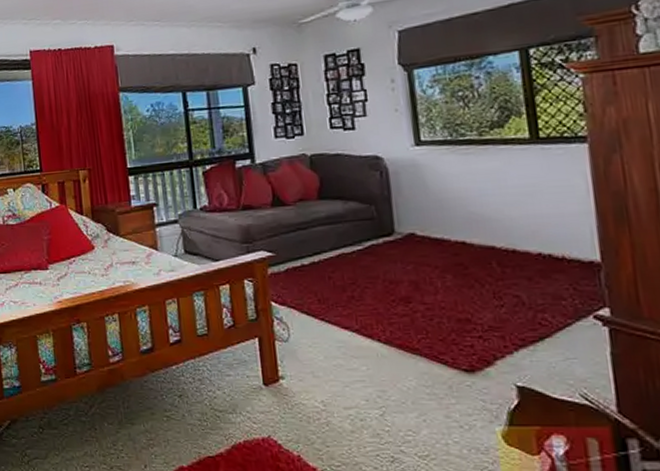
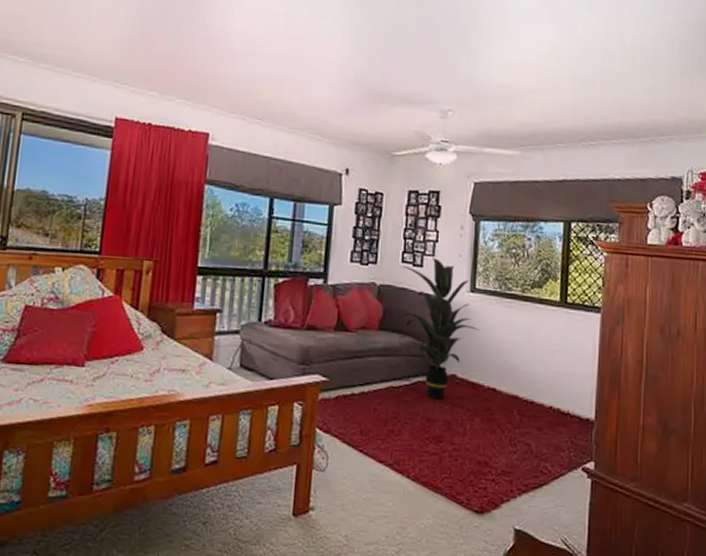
indoor plant: none [330,118,434,261] -> present [399,258,480,400]

